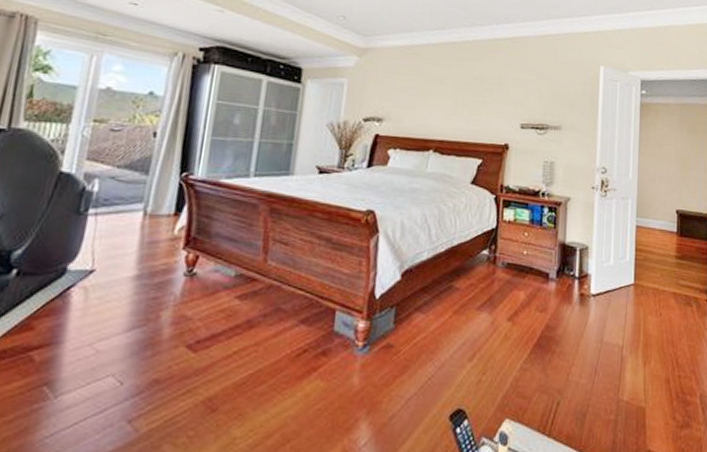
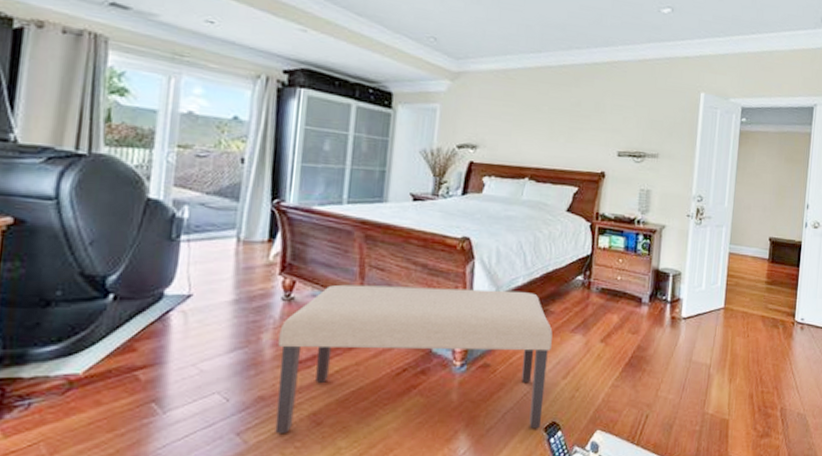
bench: none [168,259,458,422] -> present [275,284,553,434]

